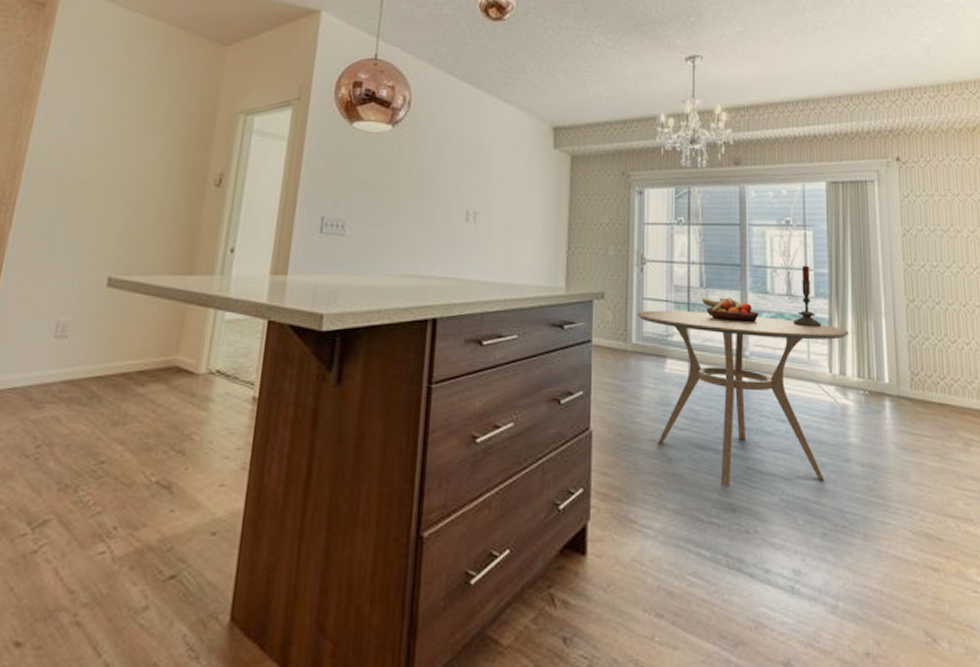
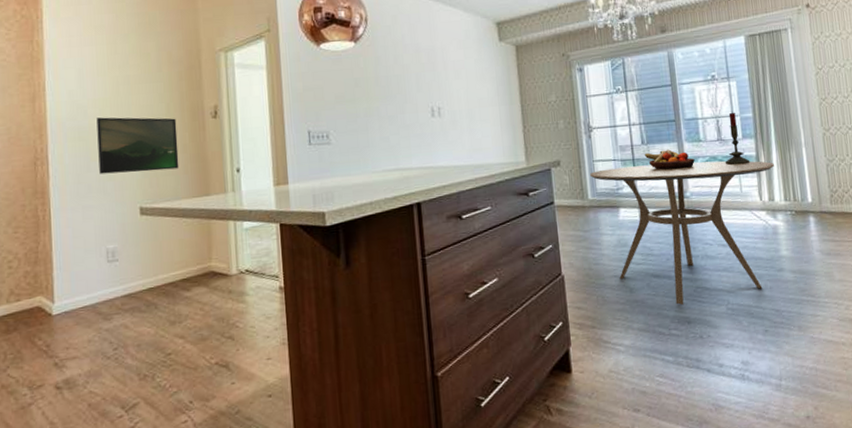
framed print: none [70,167,174,239] -> present [96,117,179,174]

